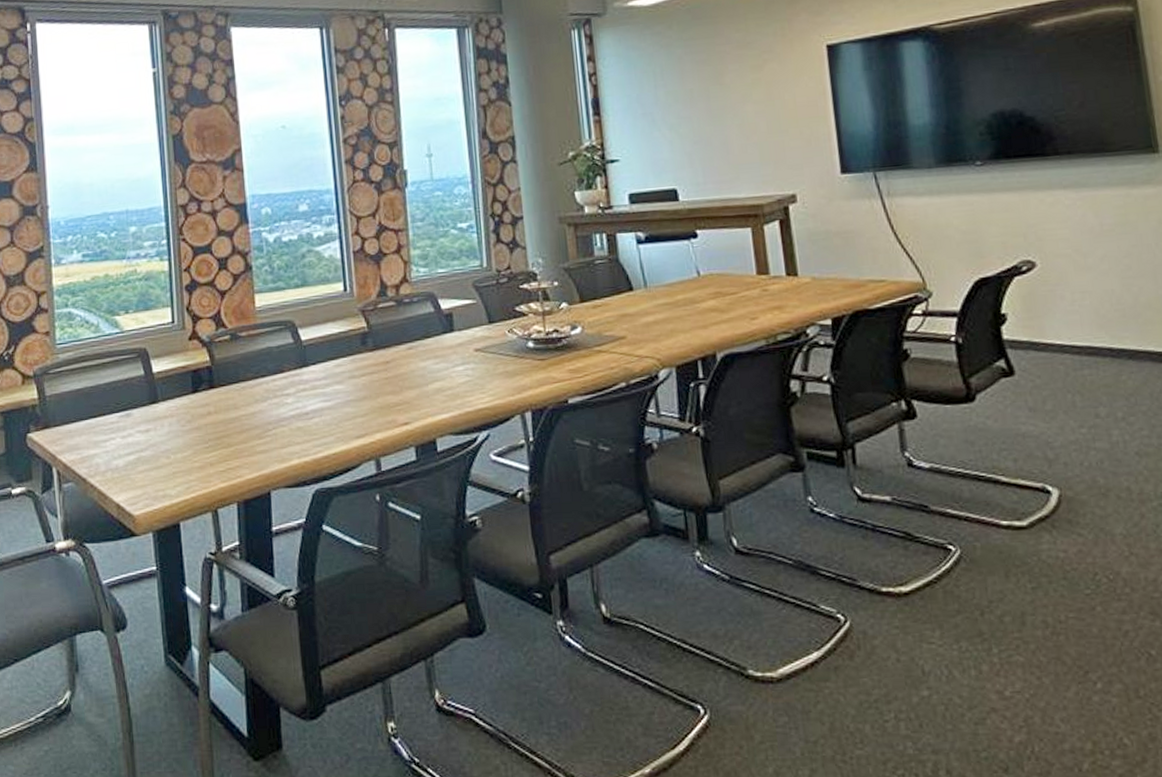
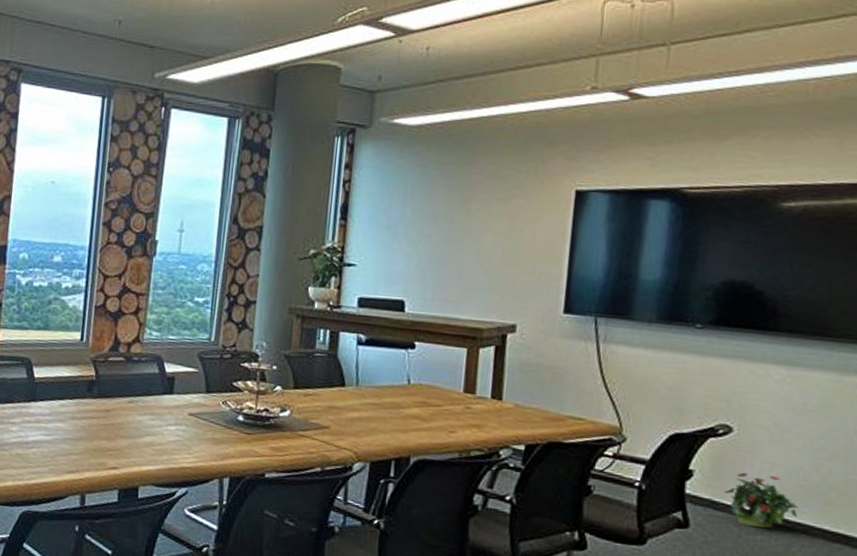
potted plant: none [1041,304,1119,363] -> present [723,472,798,529]

